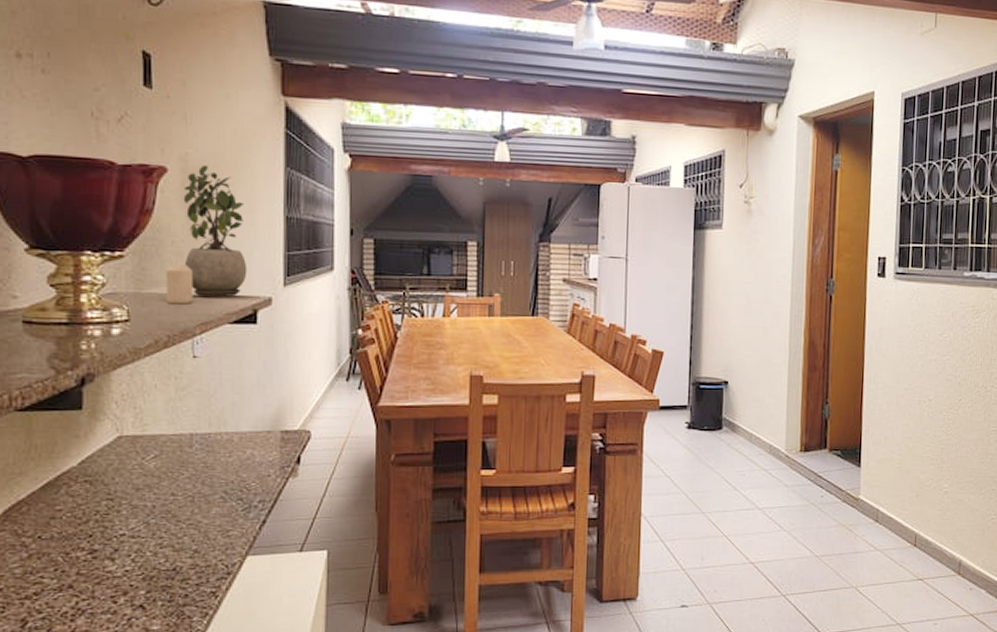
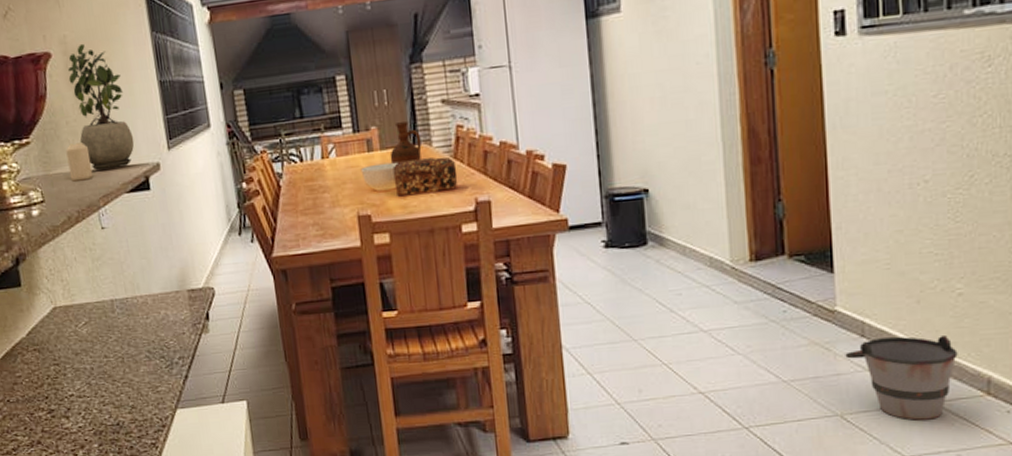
bowl: none [479,328,516,356] -> present [360,161,398,192]
pitcher: none [508,293,540,331] -> present [390,121,422,164]
bread loaf: none [509,329,569,362] -> present [392,157,458,197]
bucket: none [863,523,941,594] -> present [845,334,958,421]

